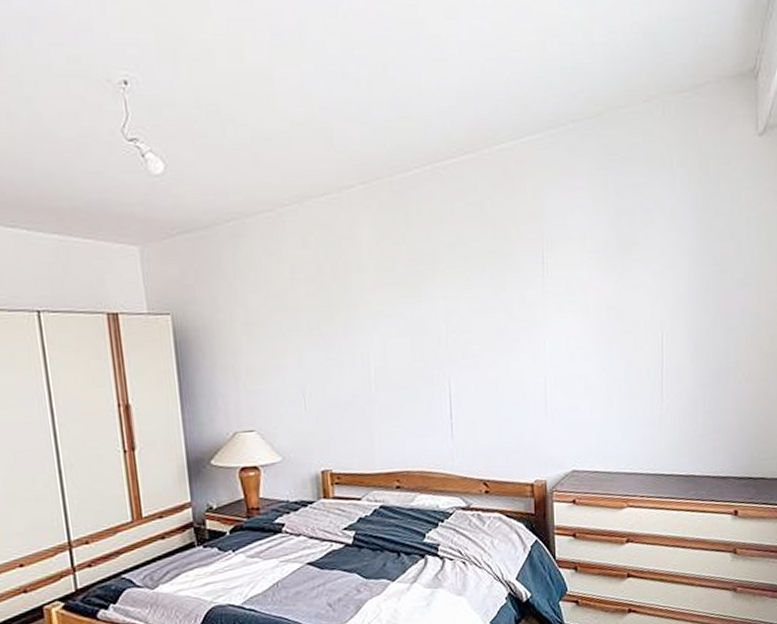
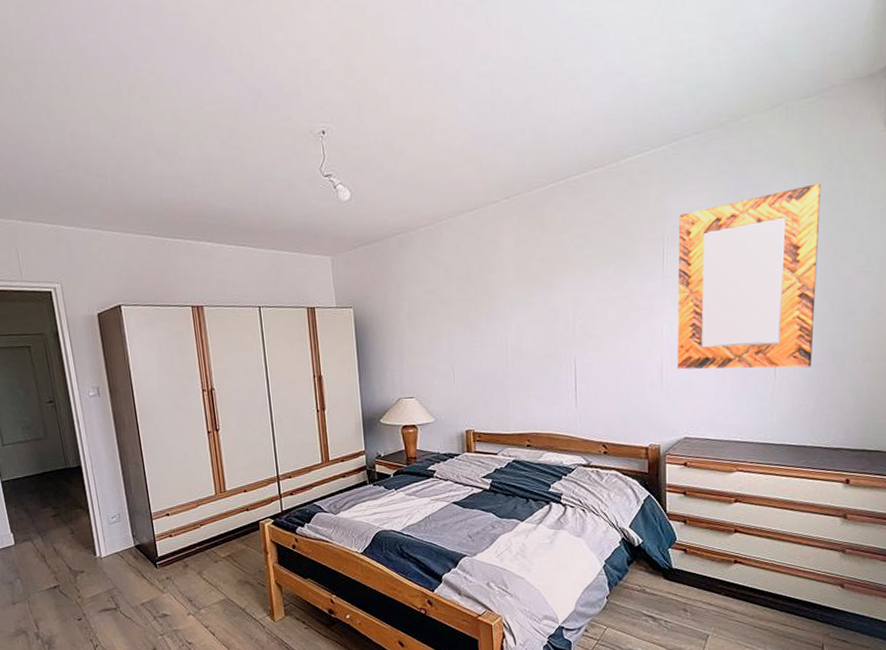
home mirror: none [559,186,699,392] -> present [677,183,821,370]

